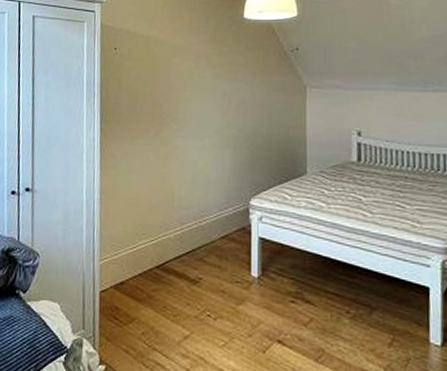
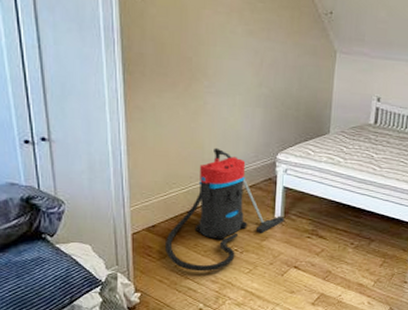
vacuum cleaner: none [133,194,262,342] -> present [165,147,284,272]

